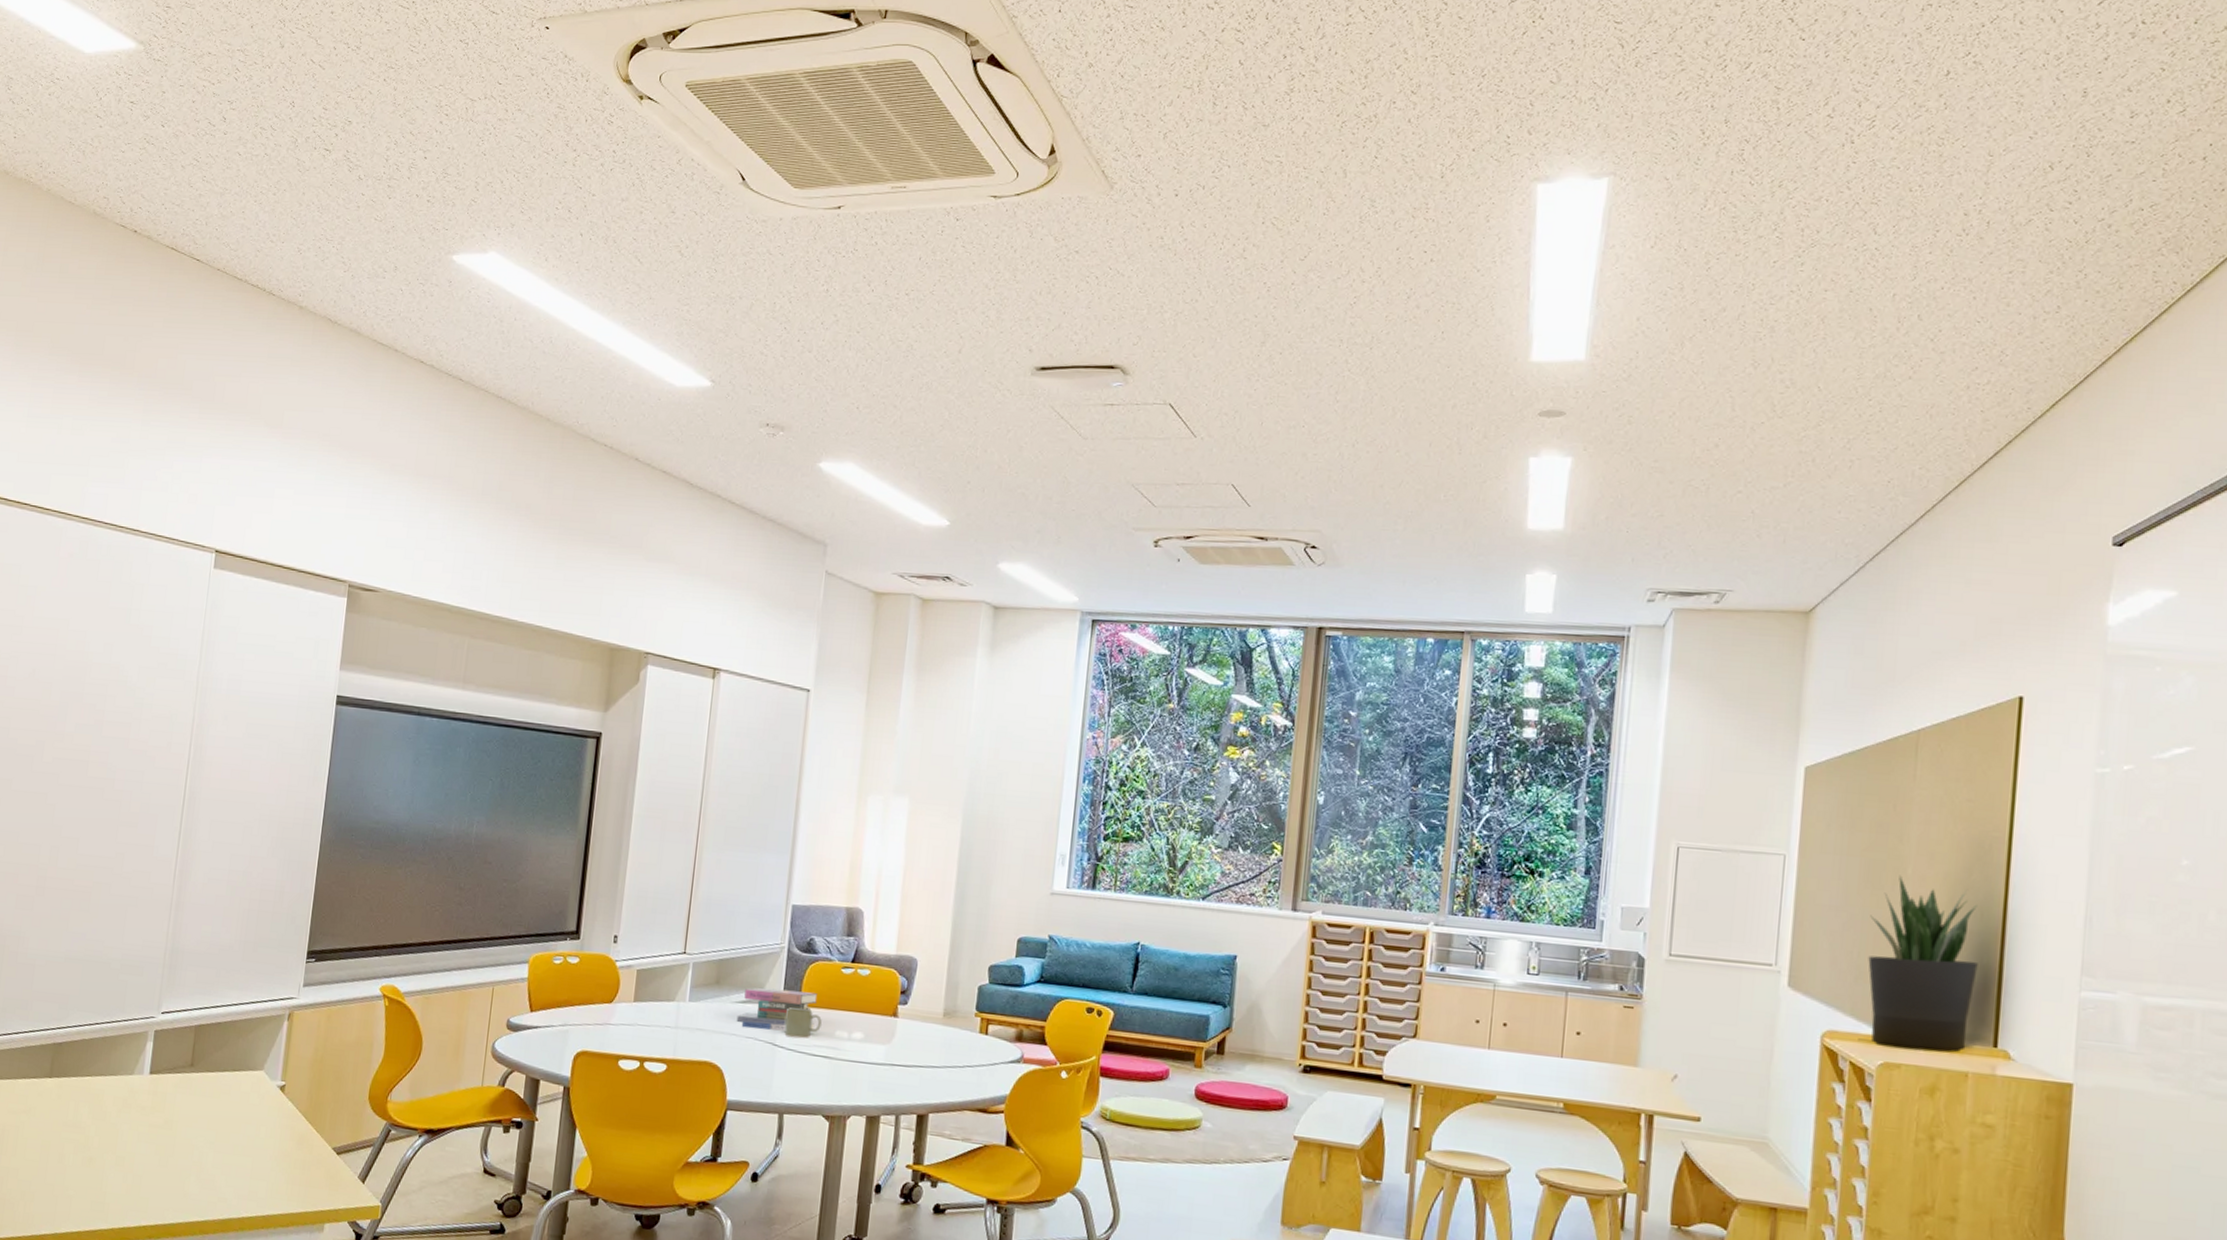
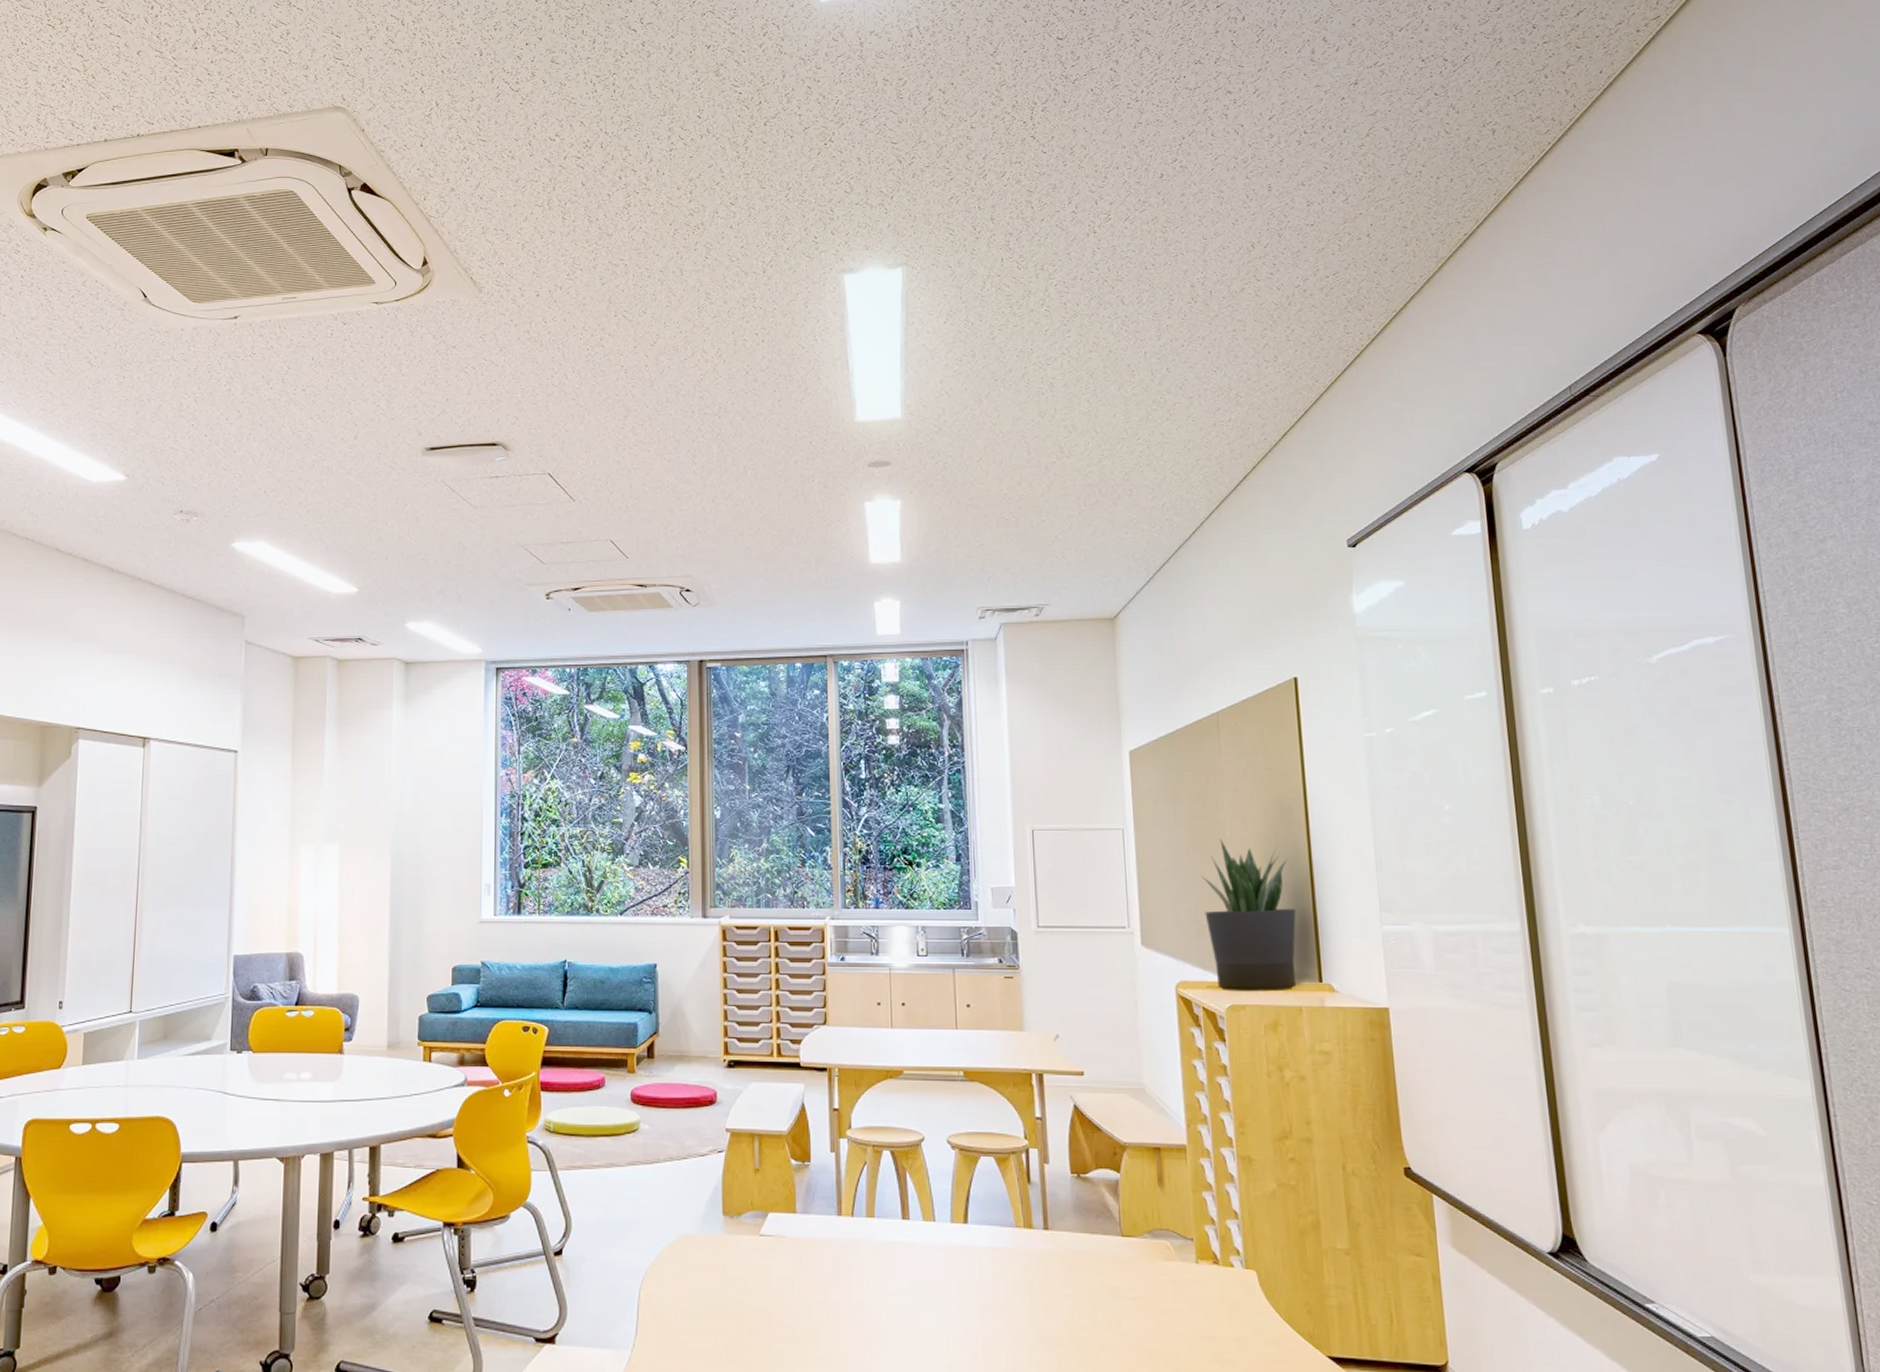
books: present [736,987,818,1031] -> none [186,1038,264,1080]
mug: present [784,1007,822,1039] -> none [233,1054,270,1085]

